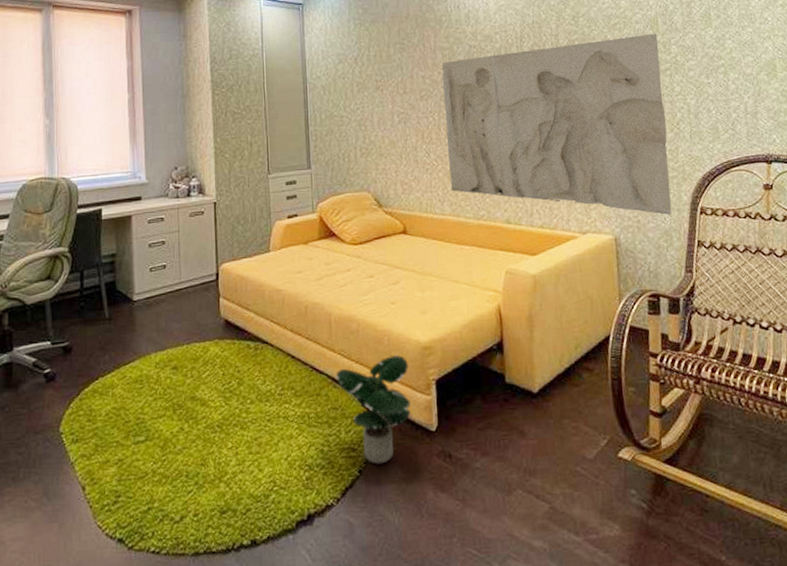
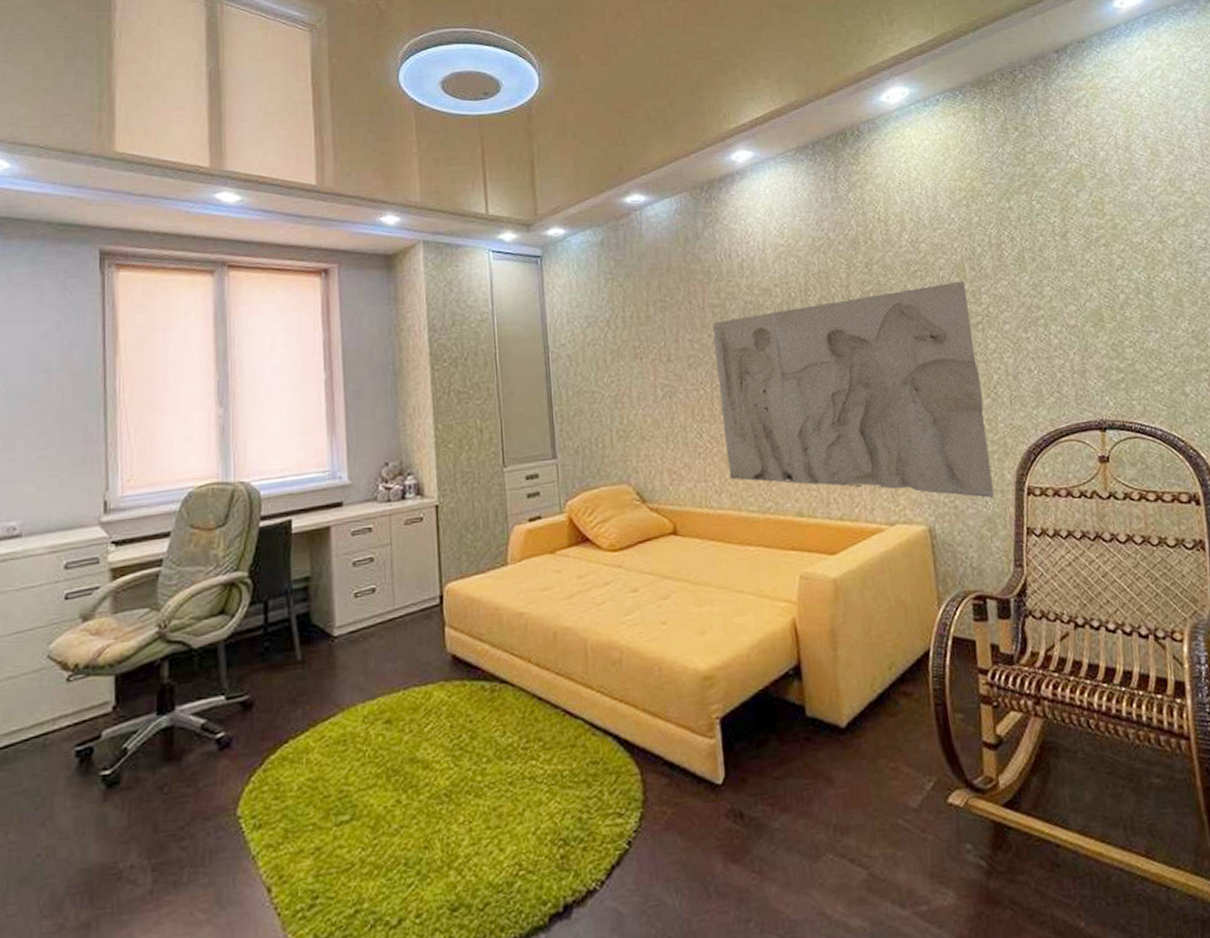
potted plant: present [335,355,411,464] -> none [594,689,691,832]

